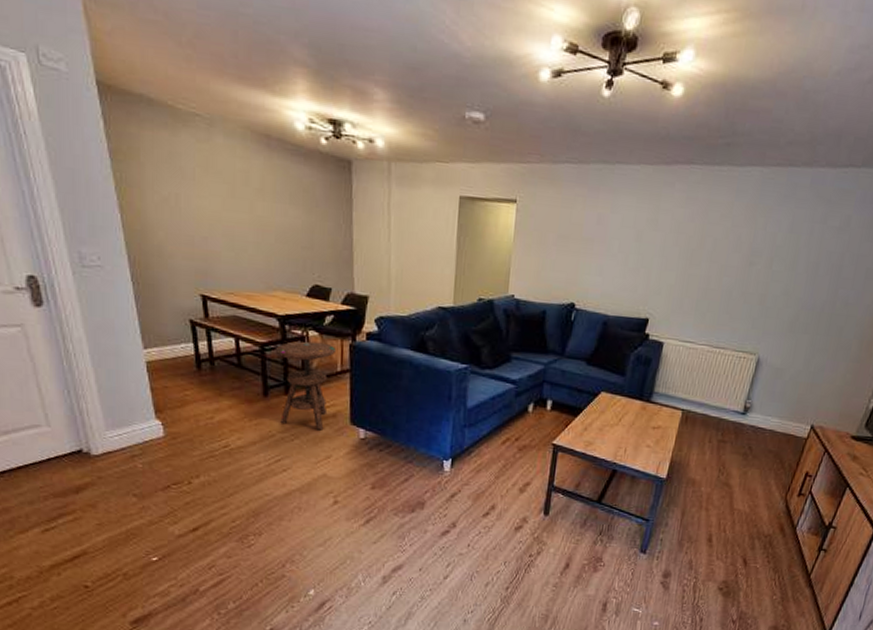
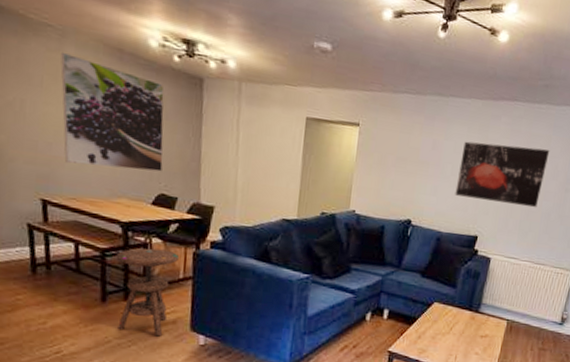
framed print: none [211,141,315,262] -> present [61,51,165,172]
wall art: none [623,213,732,285] -> present [455,141,550,208]

